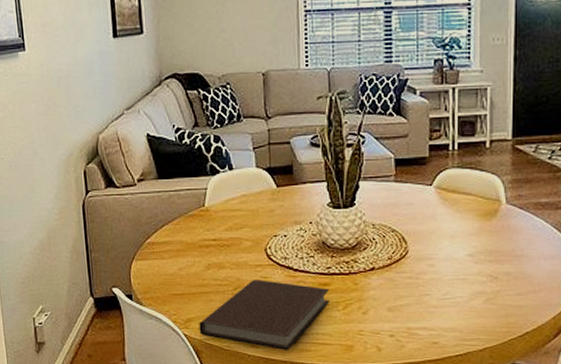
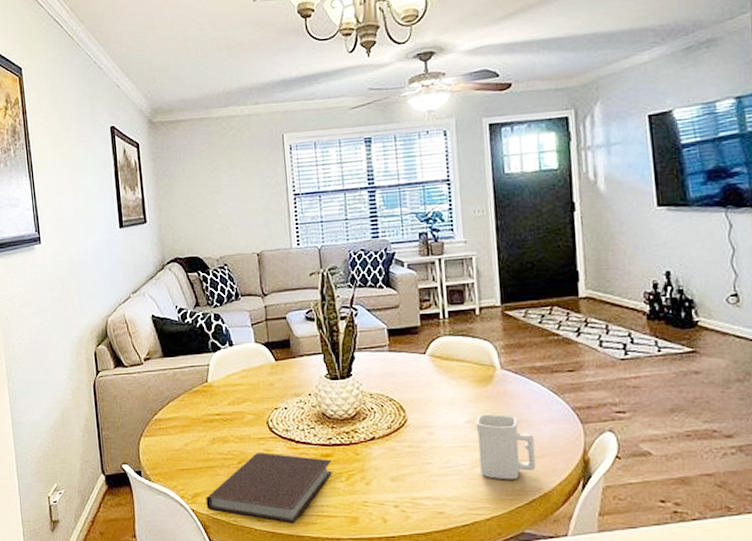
mug: none [476,248,533,313] -> present [475,413,536,480]

